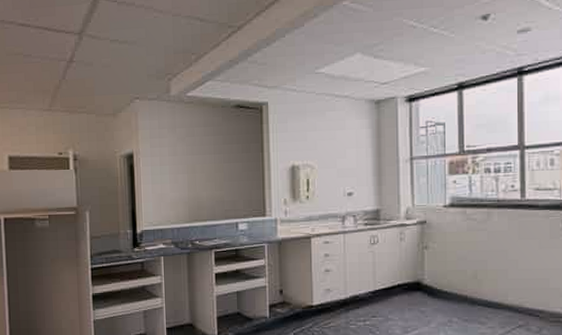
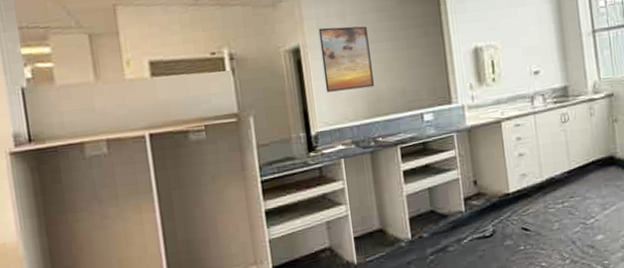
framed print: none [151,137,196,196] -> present [318,26,374,92]

